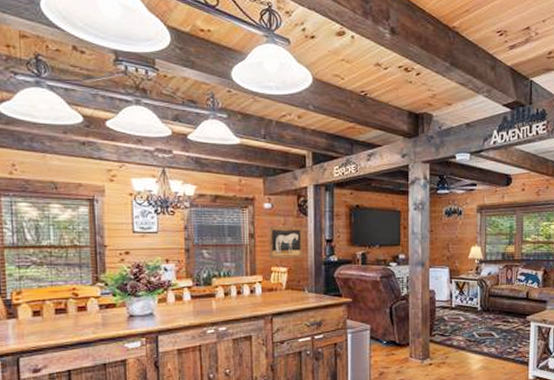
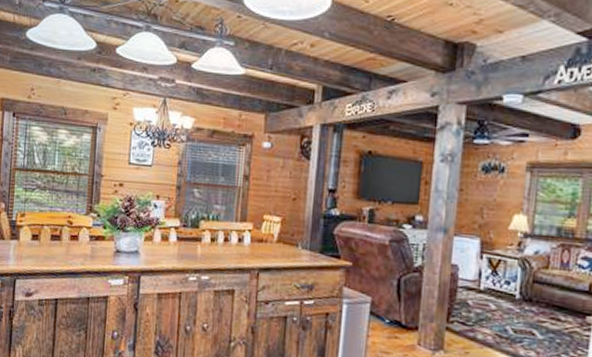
wall art: present [268,226,304,260] -> none [262,168,304,208]

